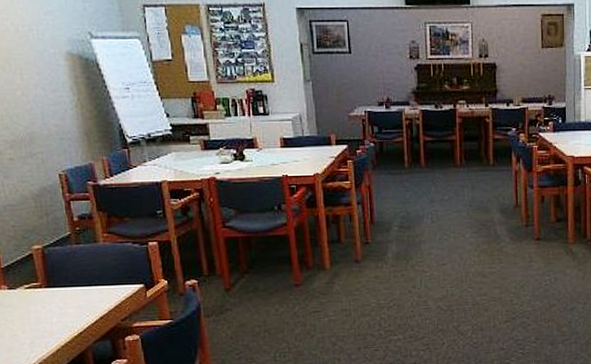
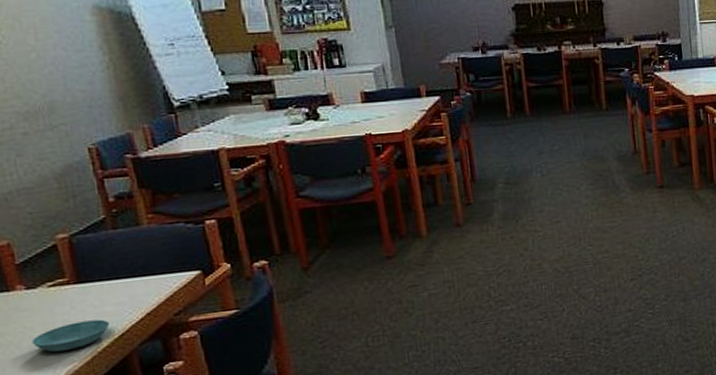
saucer: none [11,319,72,343] -> present [31,319,110,352]

